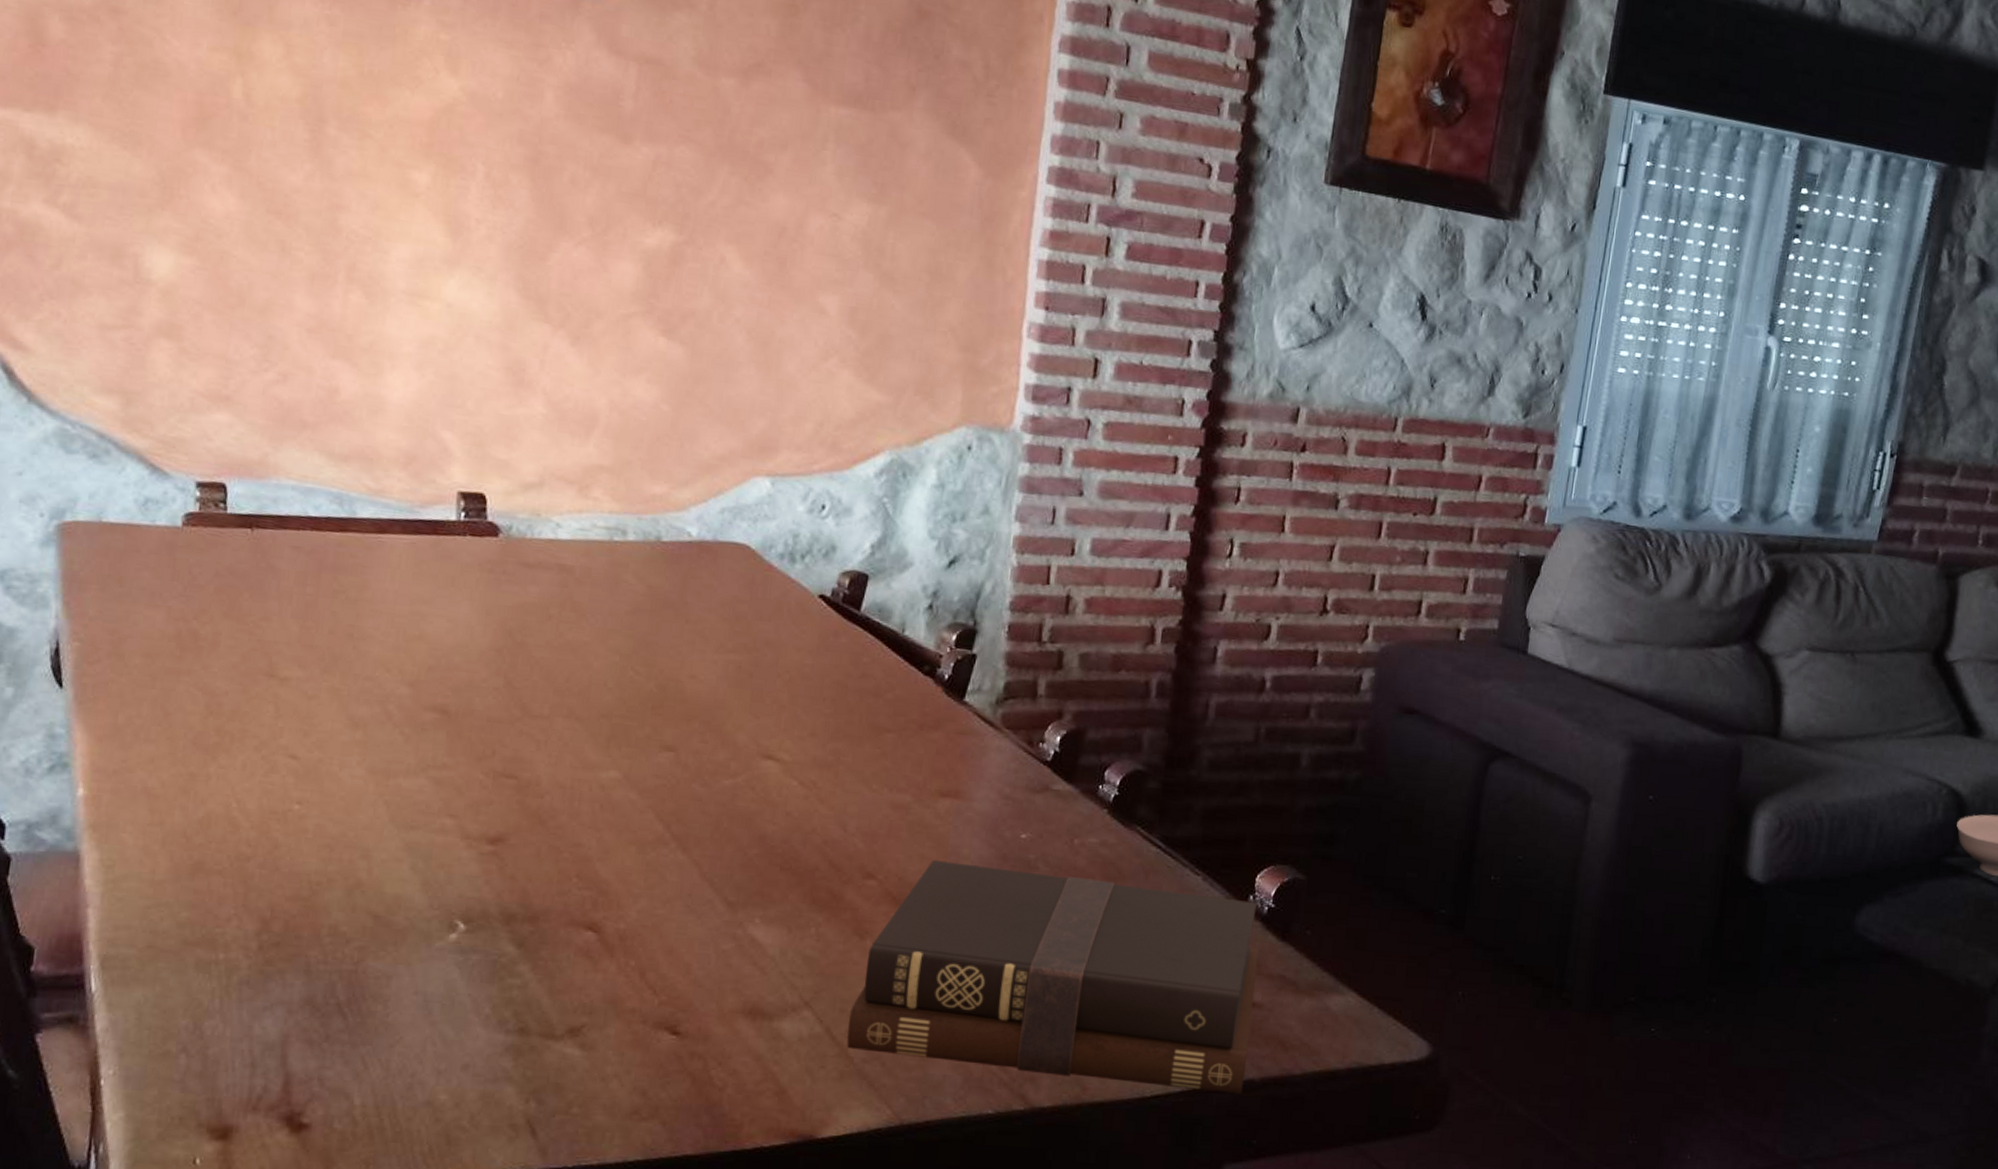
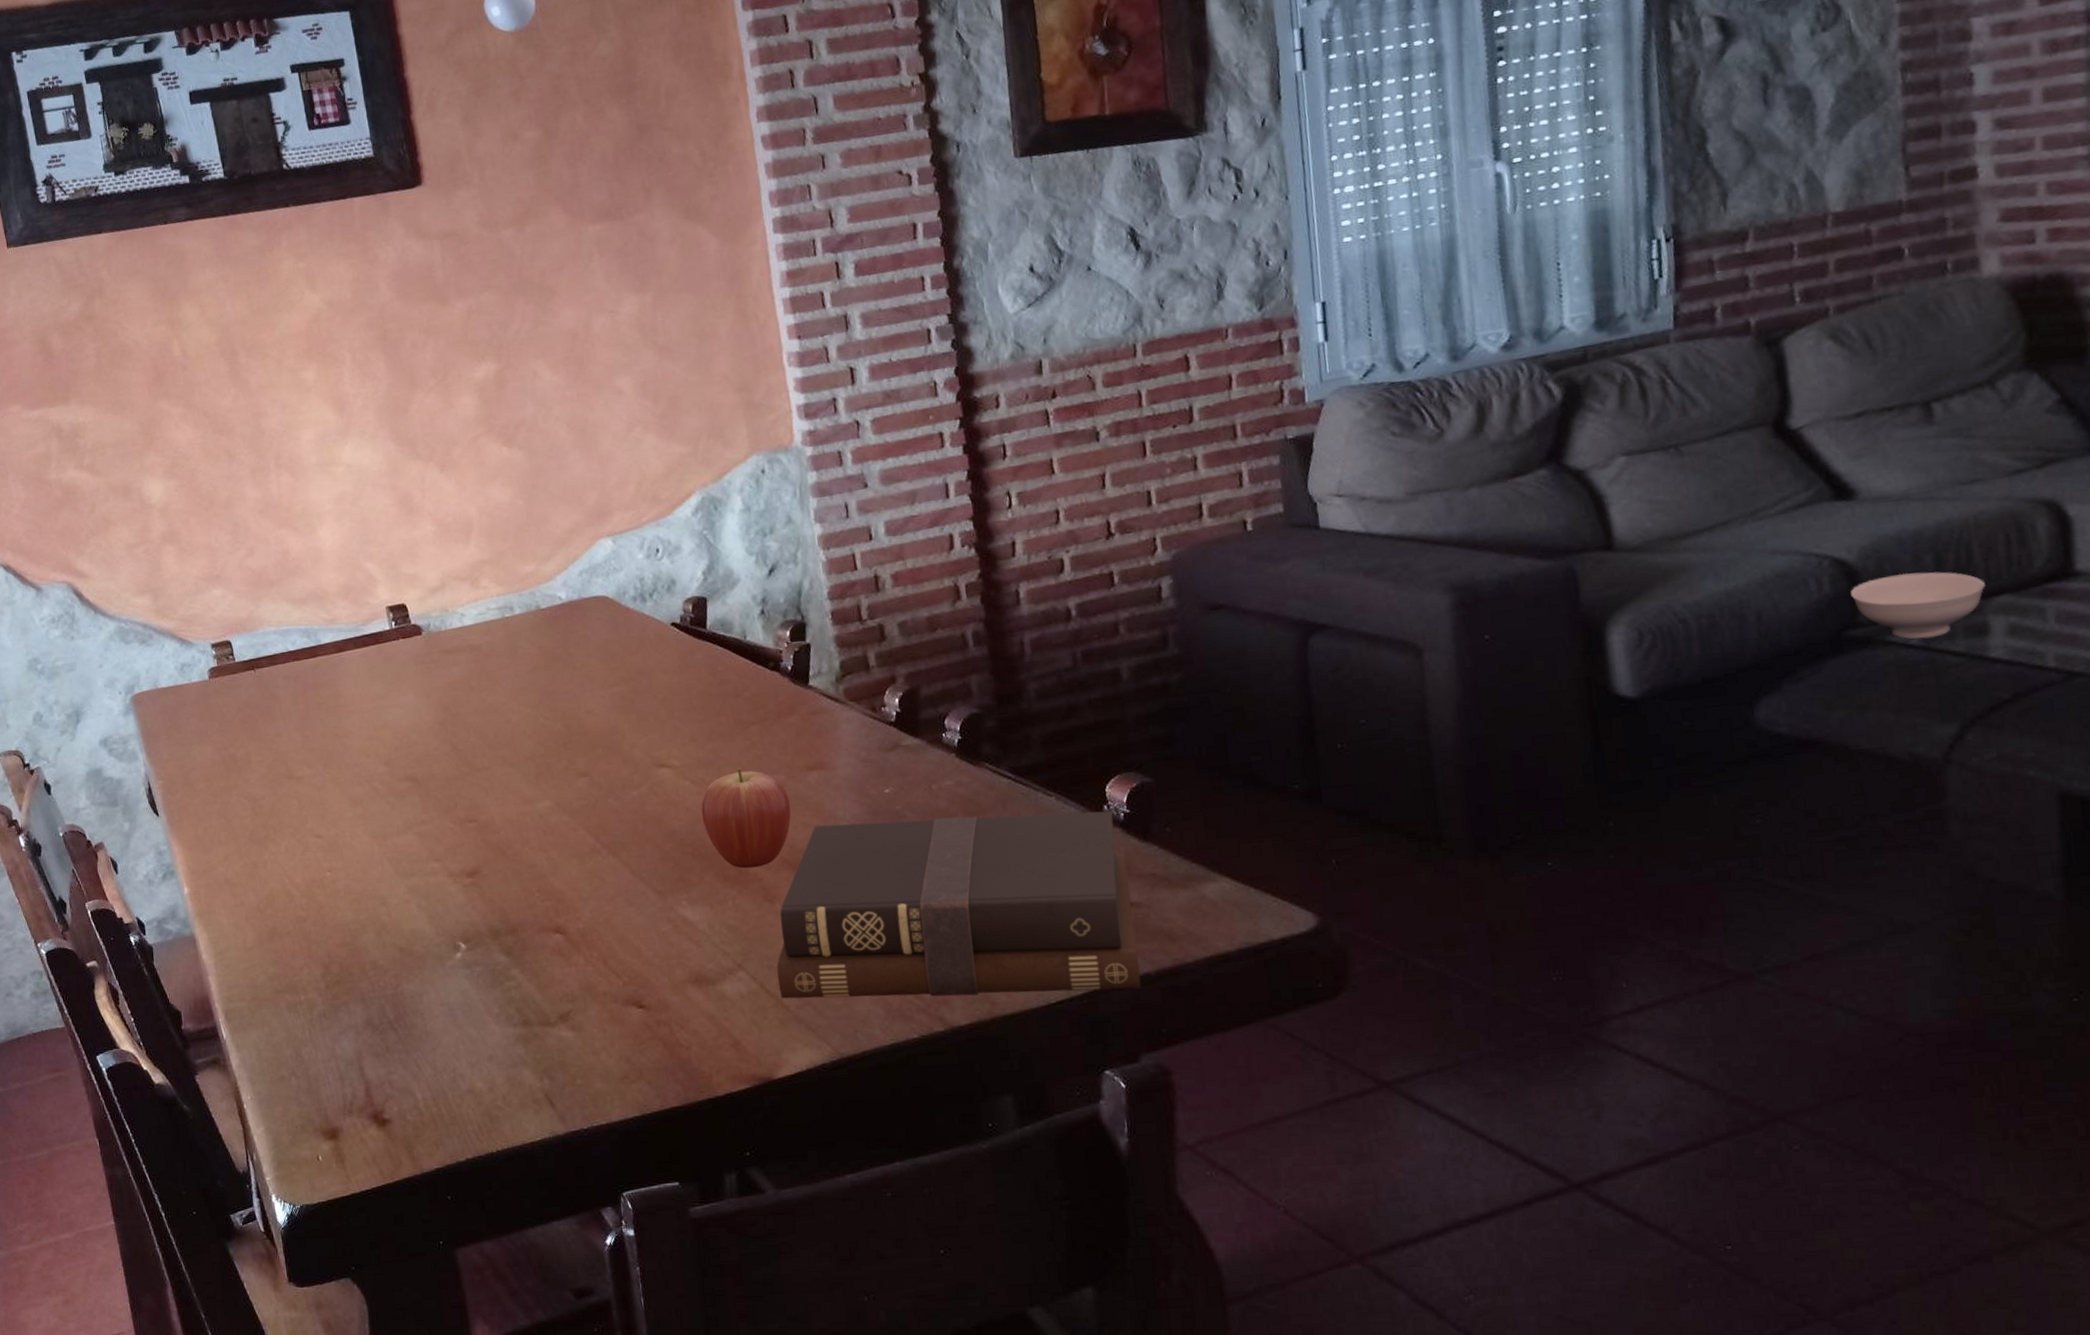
fruit: none [802,778,911,895] -> present [701,768,791,869]

